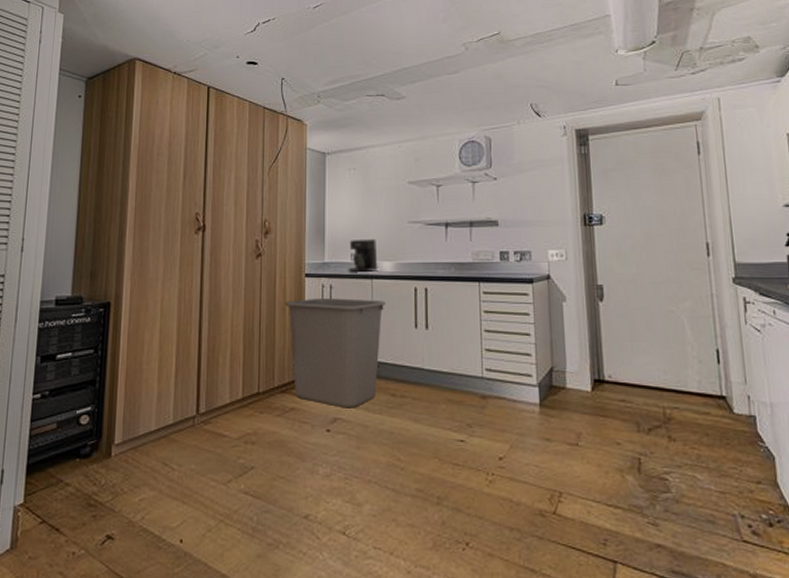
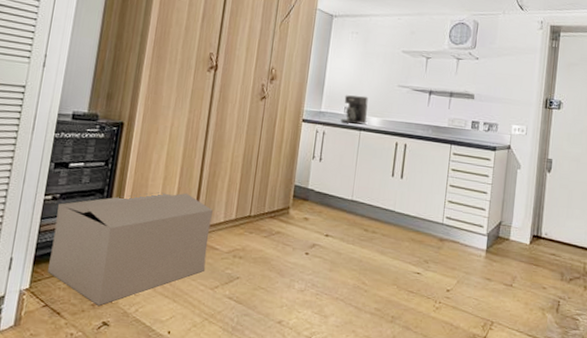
cardboard box: none [41,374,217,516] -> present [47,192,214,306]
garbage can: present [286,298,385,408] -> none [281,141,369,237]

